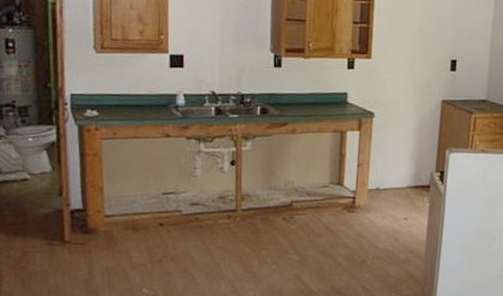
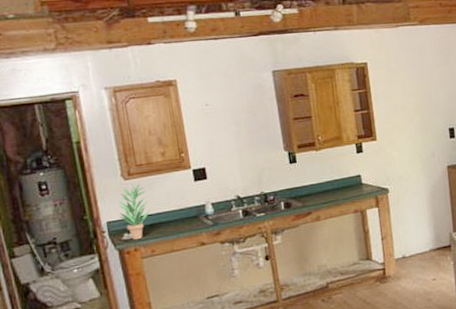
potted plant: none [85,58,118,118] -> present [118,183,150,239]

